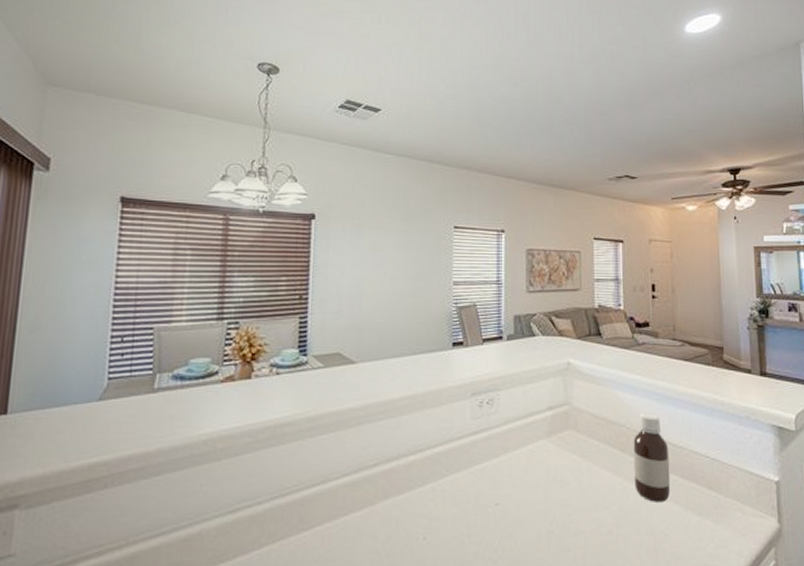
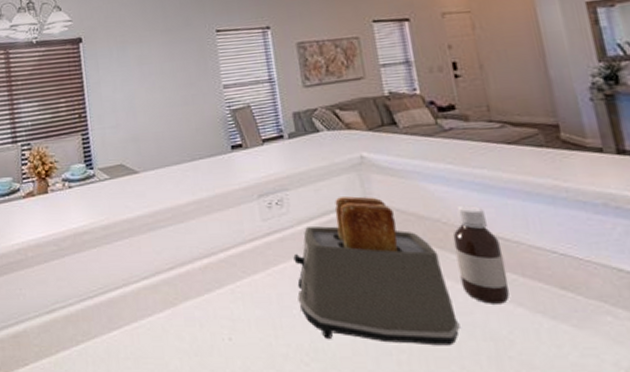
toaster: none [494,400,629,541] -> present [293,196,460,346]

